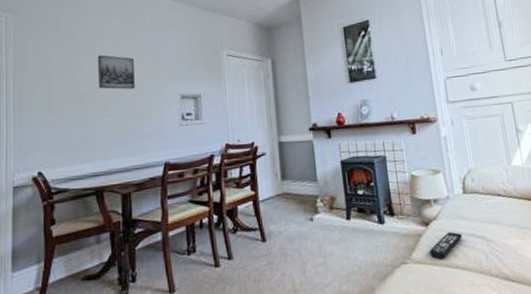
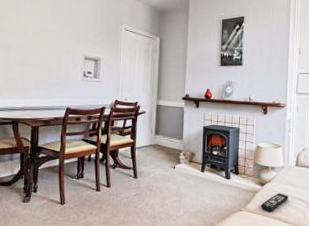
wall art: present [97,55,135,90] -> none [20,15,50,47]

